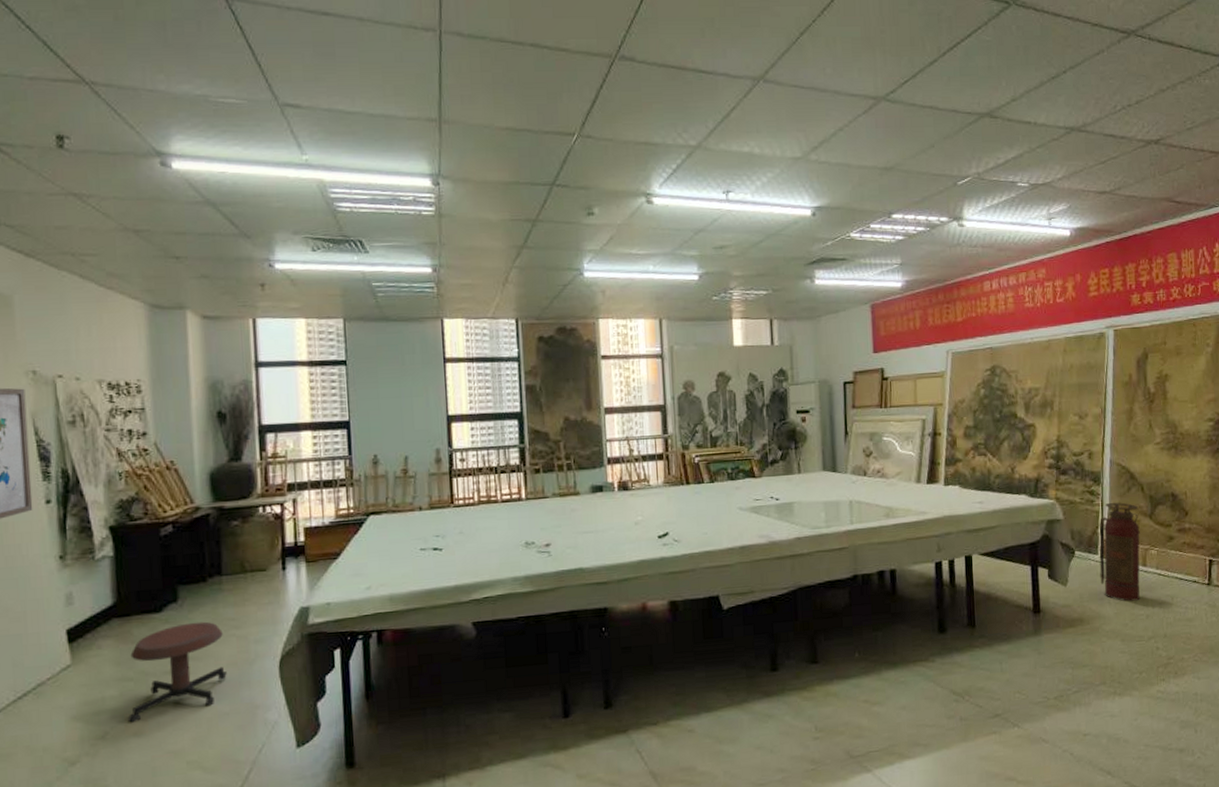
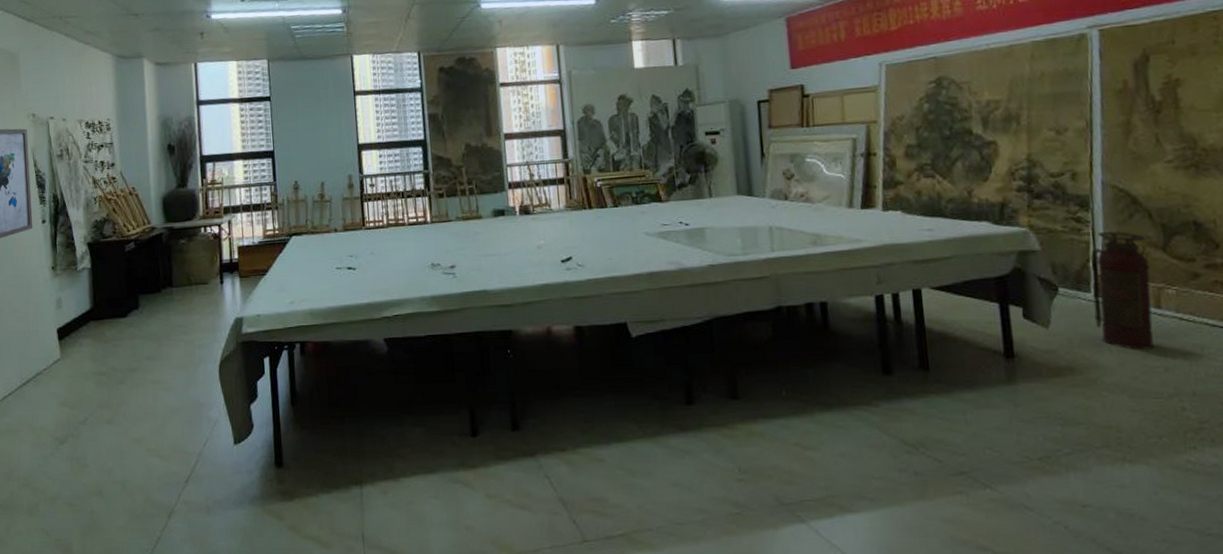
stool: present [127,621,227,723] -> none [102,327,177,411]

